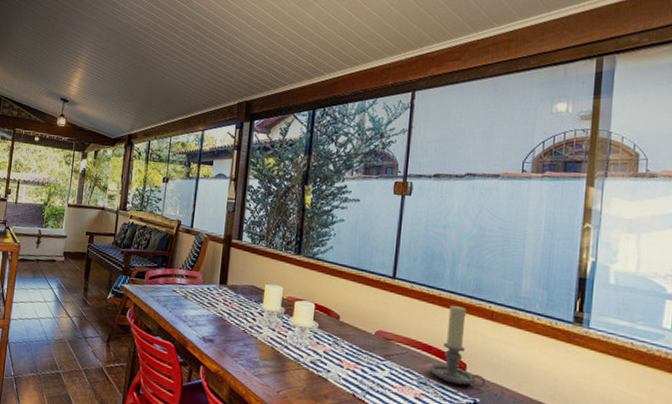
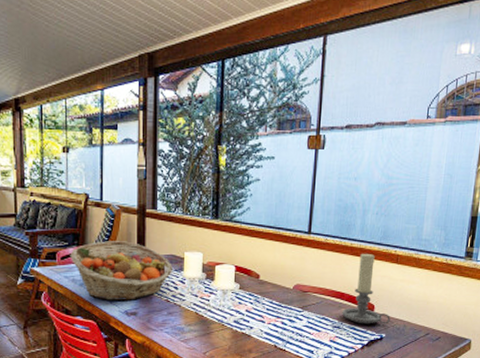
fruit basket: none [157,266,253,327] -> present [70,241,173,300]

